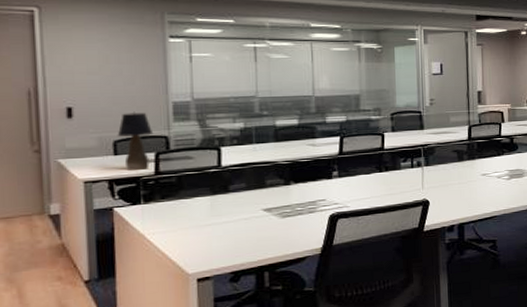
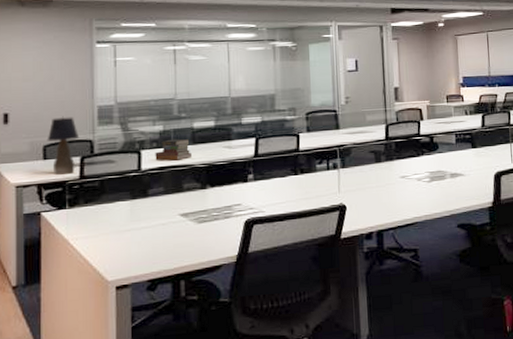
books: none [236,136,274,158] -> present [155,138,192,161]

